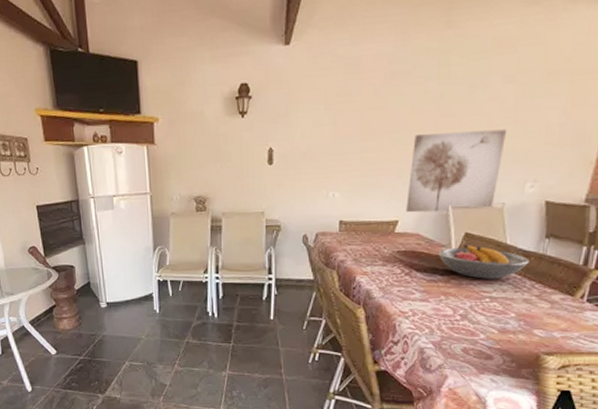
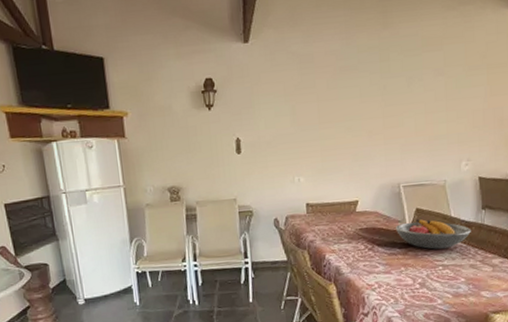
wall art: present [406,129,506,213] -> none [363,115,441,193]

